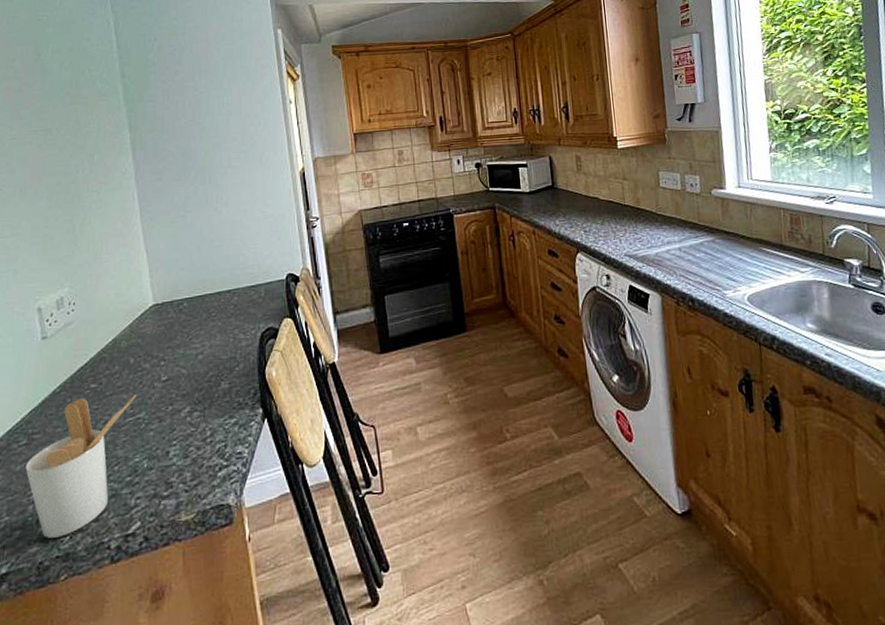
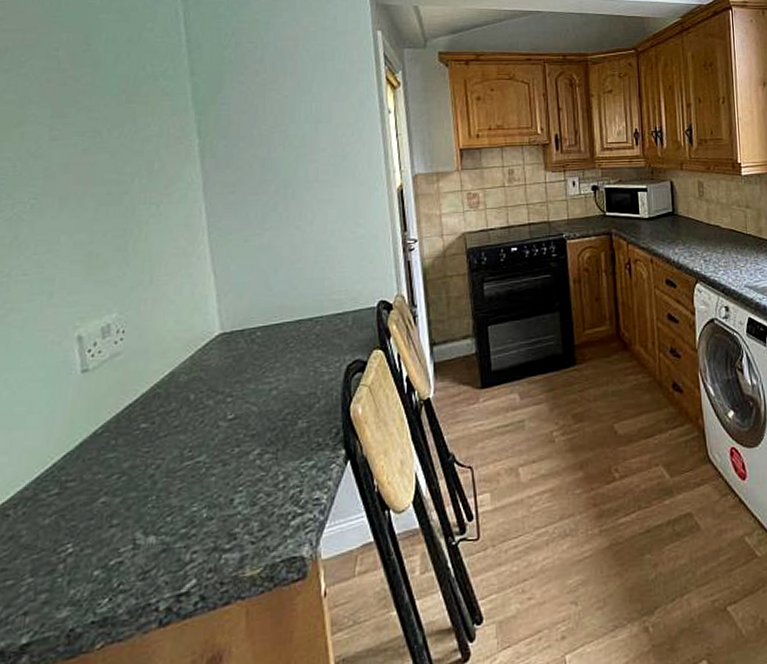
utensil holder: present [25,393,137,538] -> none [55,434,197,601]

